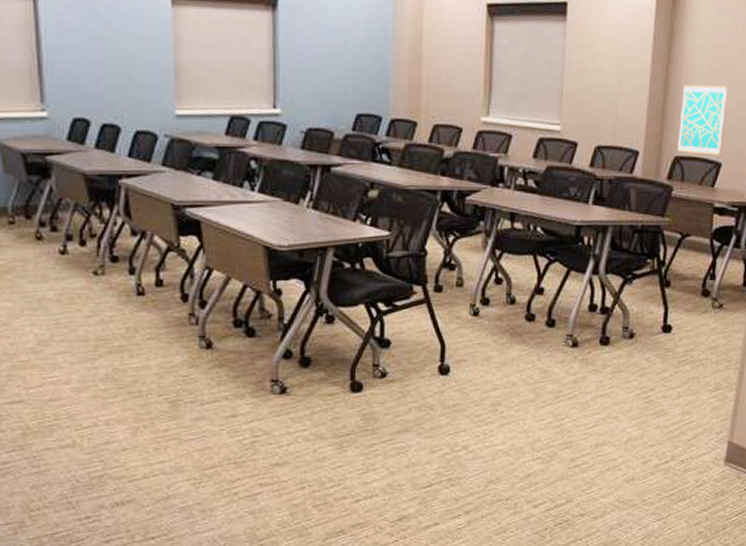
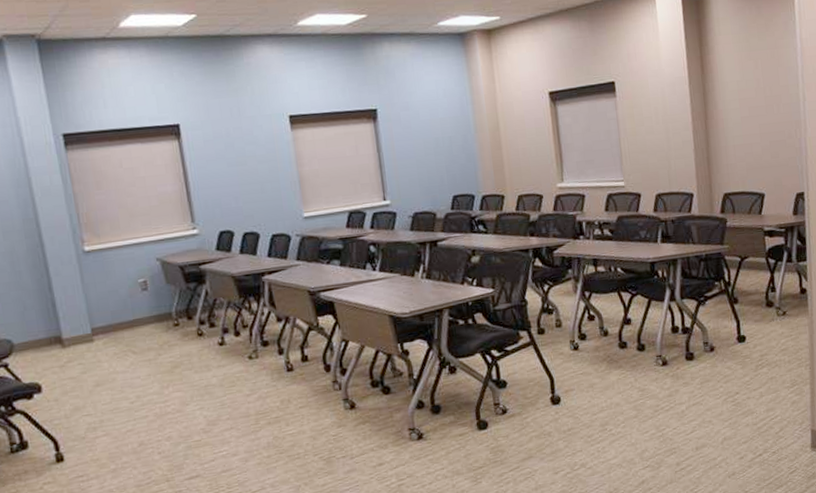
wall art: present [678,84,727,155] -> none [722,130,762,190]

